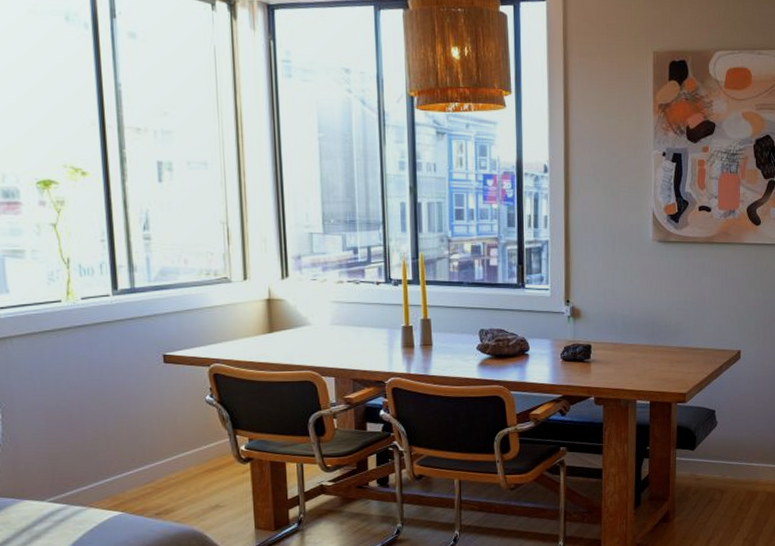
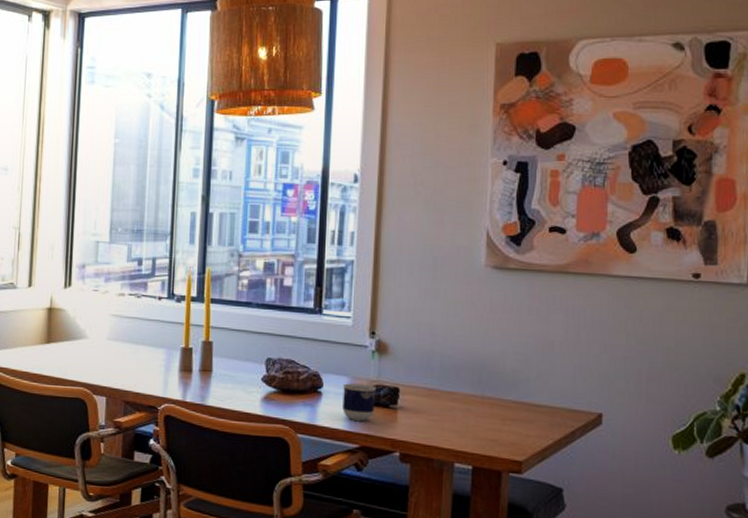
cup: none [546,344,573,375] -> present [342,383,376,421]

